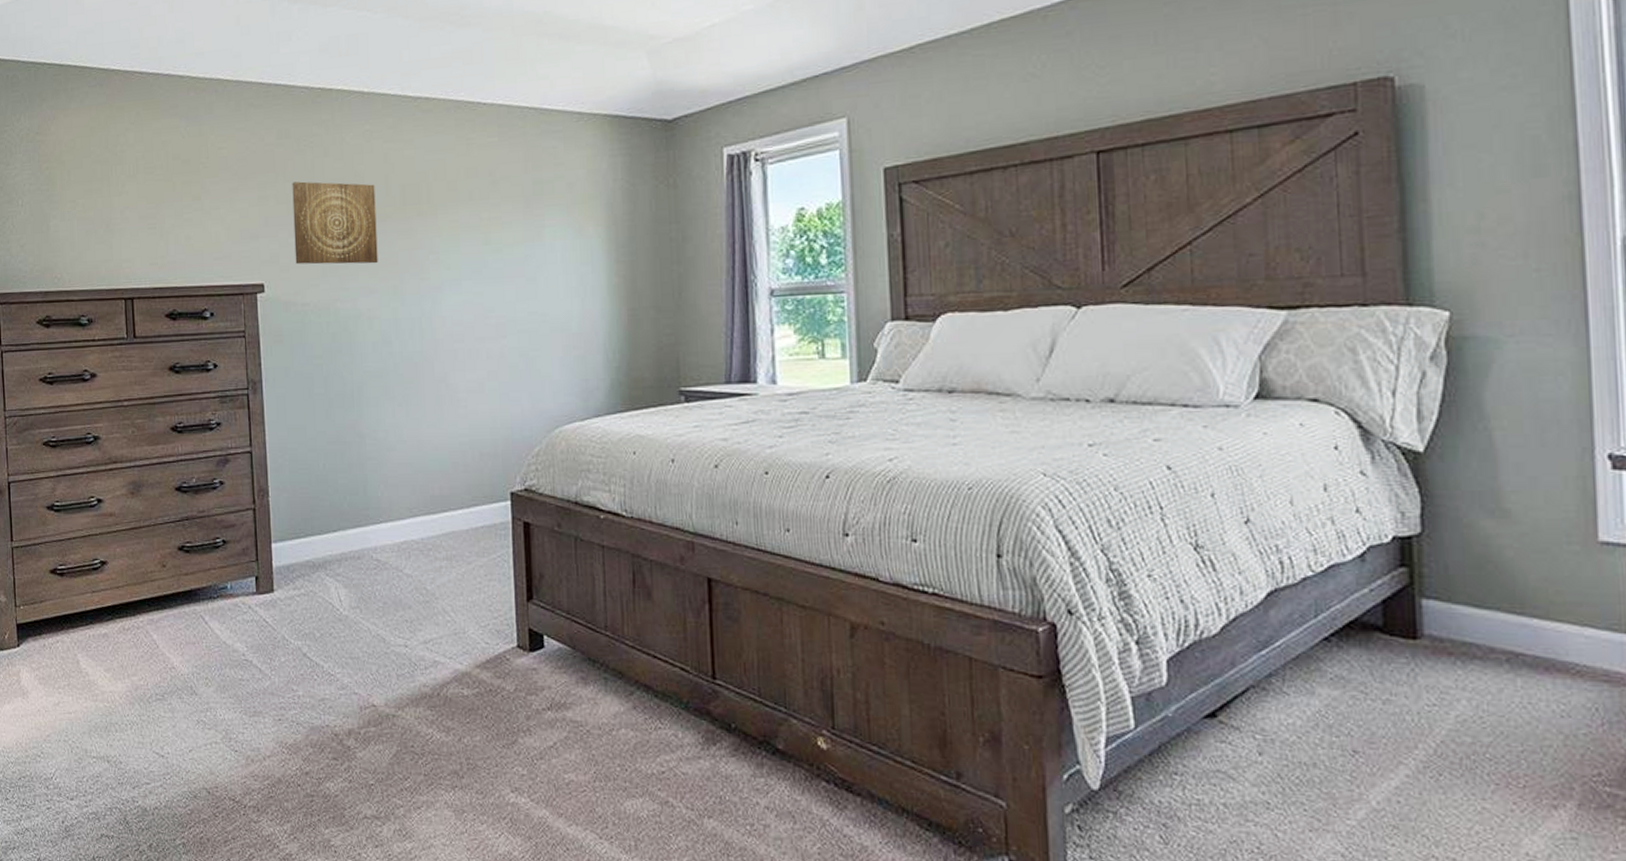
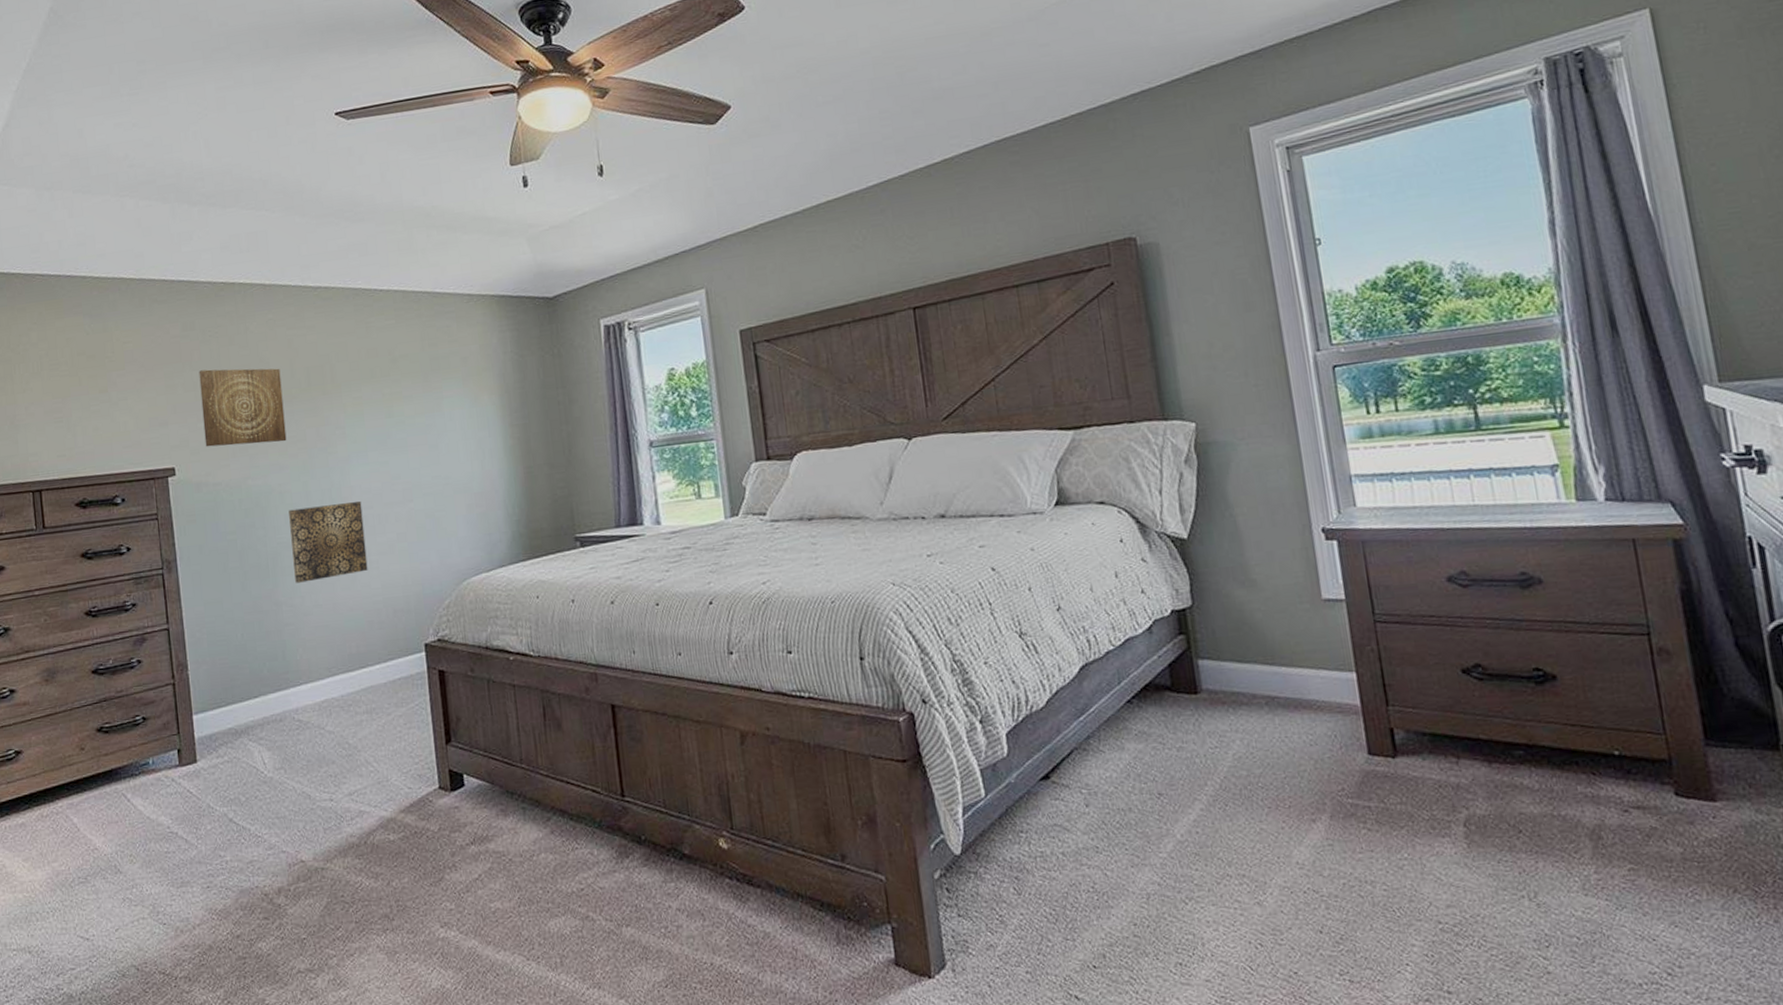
wall art: none [377,334,456,416] -> present [288,501,368,583]

